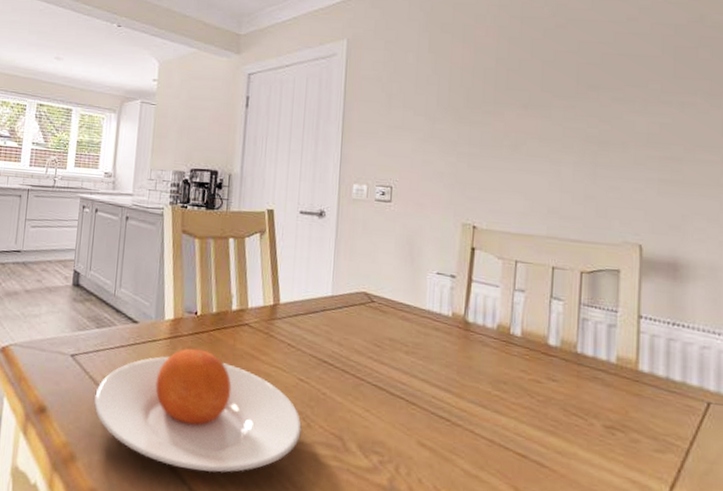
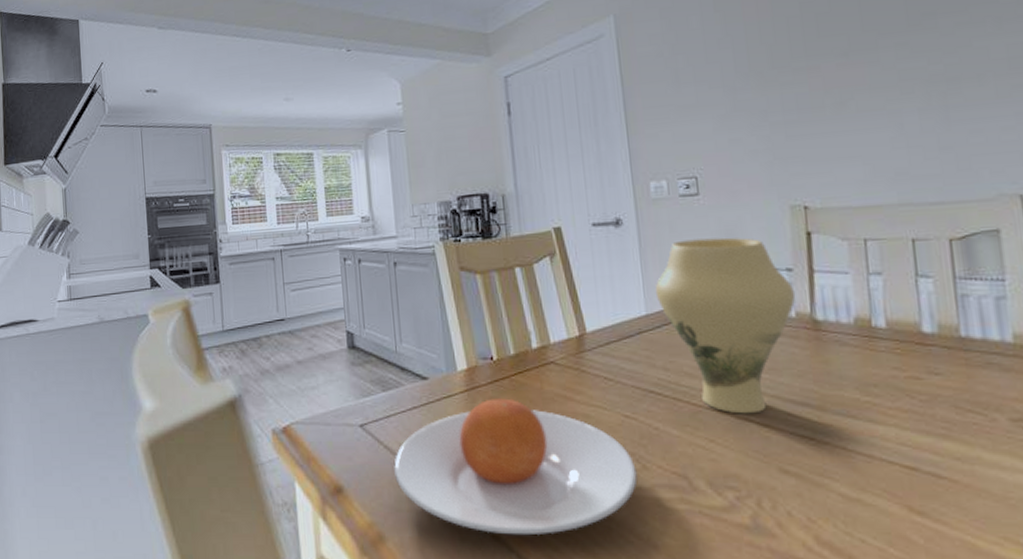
vase: none [342,237,455,393] -> present [655,237,796,414]

